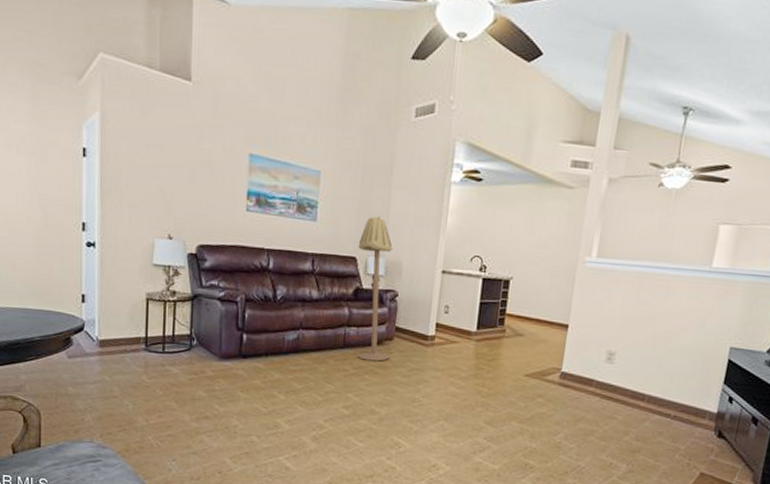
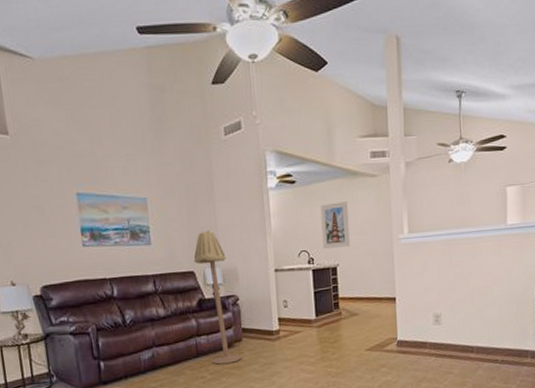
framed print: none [499,209,535,260] -> present [320,201,350,249]

